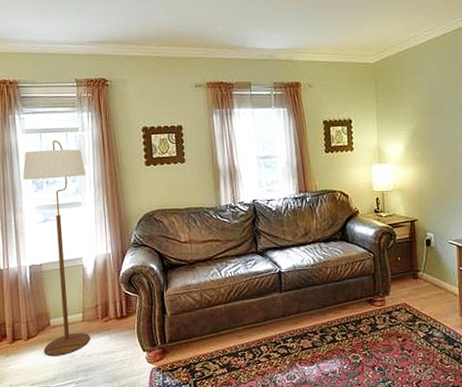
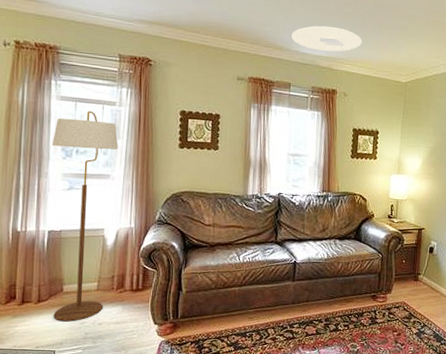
ceiling light: none [245,16,321,44] -> present [291,26,362,52]

